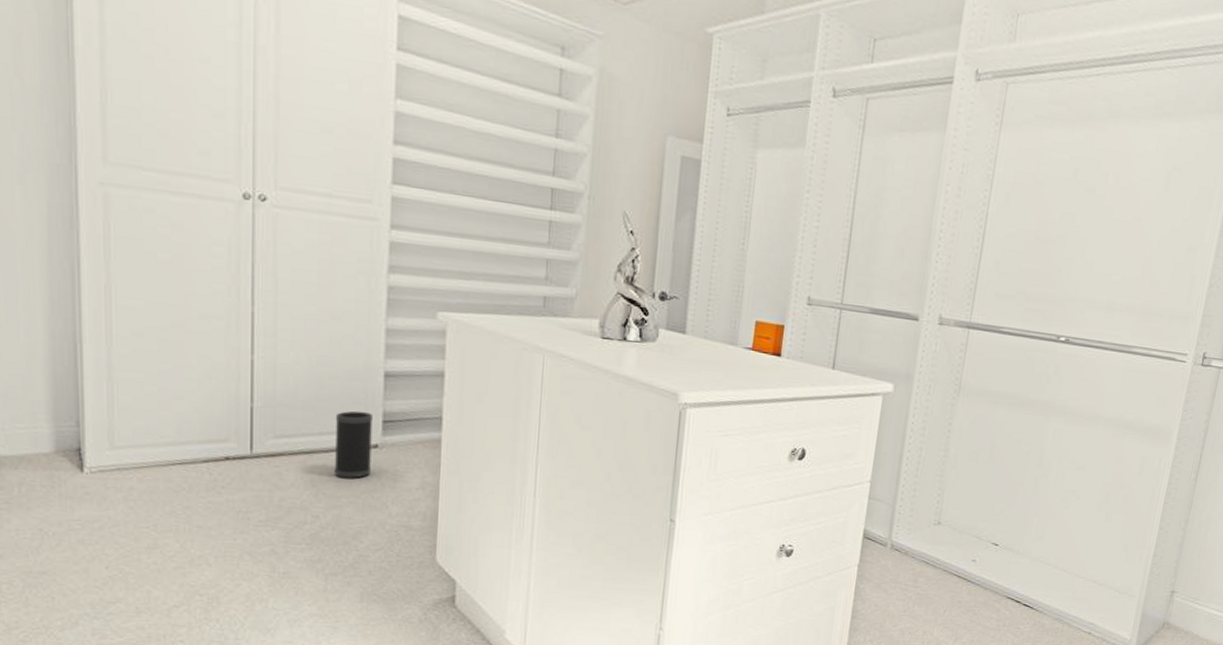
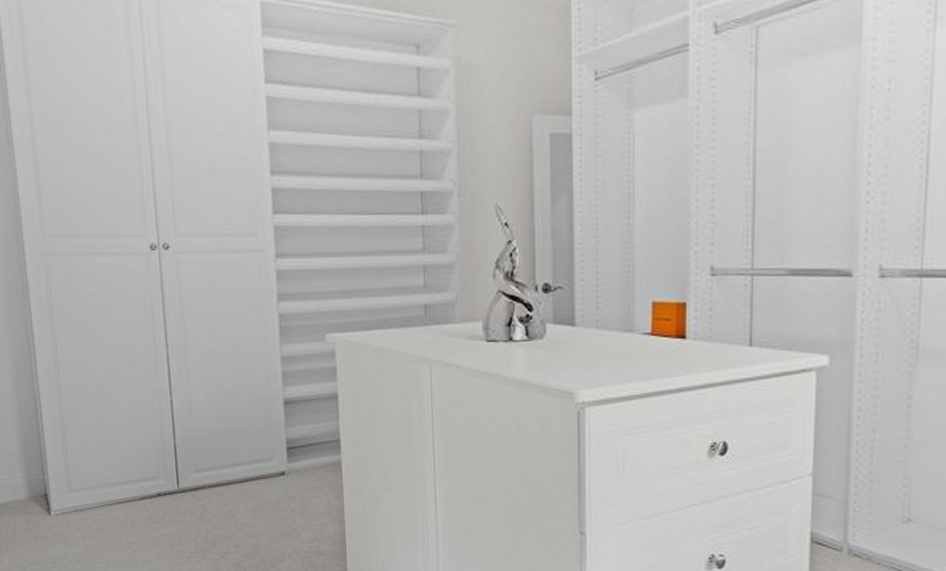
speaker: present [333,410,373,478] -> none [246,440,281,506]

